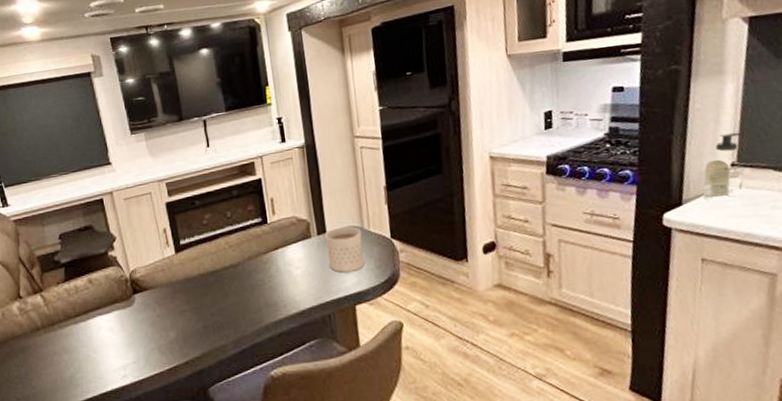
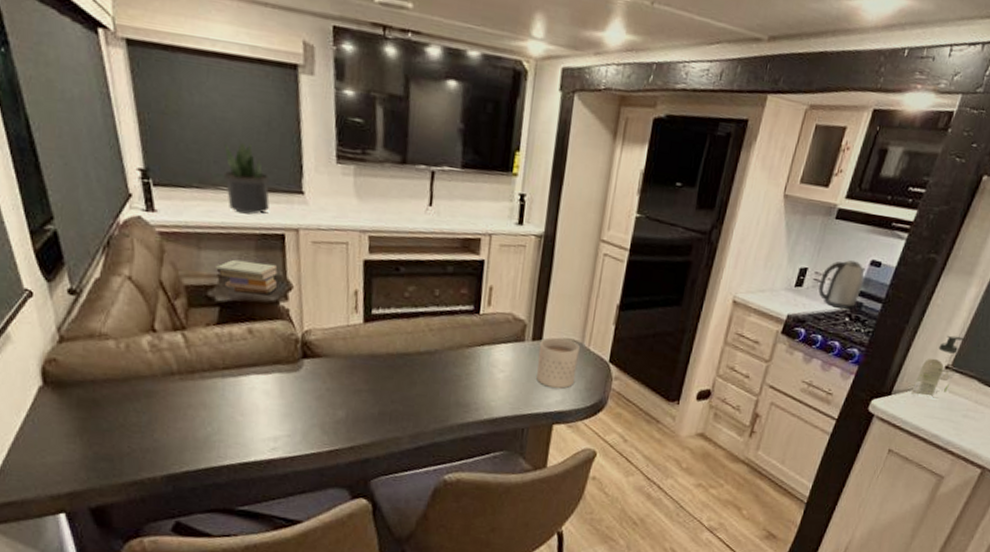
planter: none [49,138,88,191] -> present [223,141,270,215]
books: none [56,223,105,252] -> present [214,259,278,296]
kettle: none [567,92,613,138] -> present [818,260,866,310]

